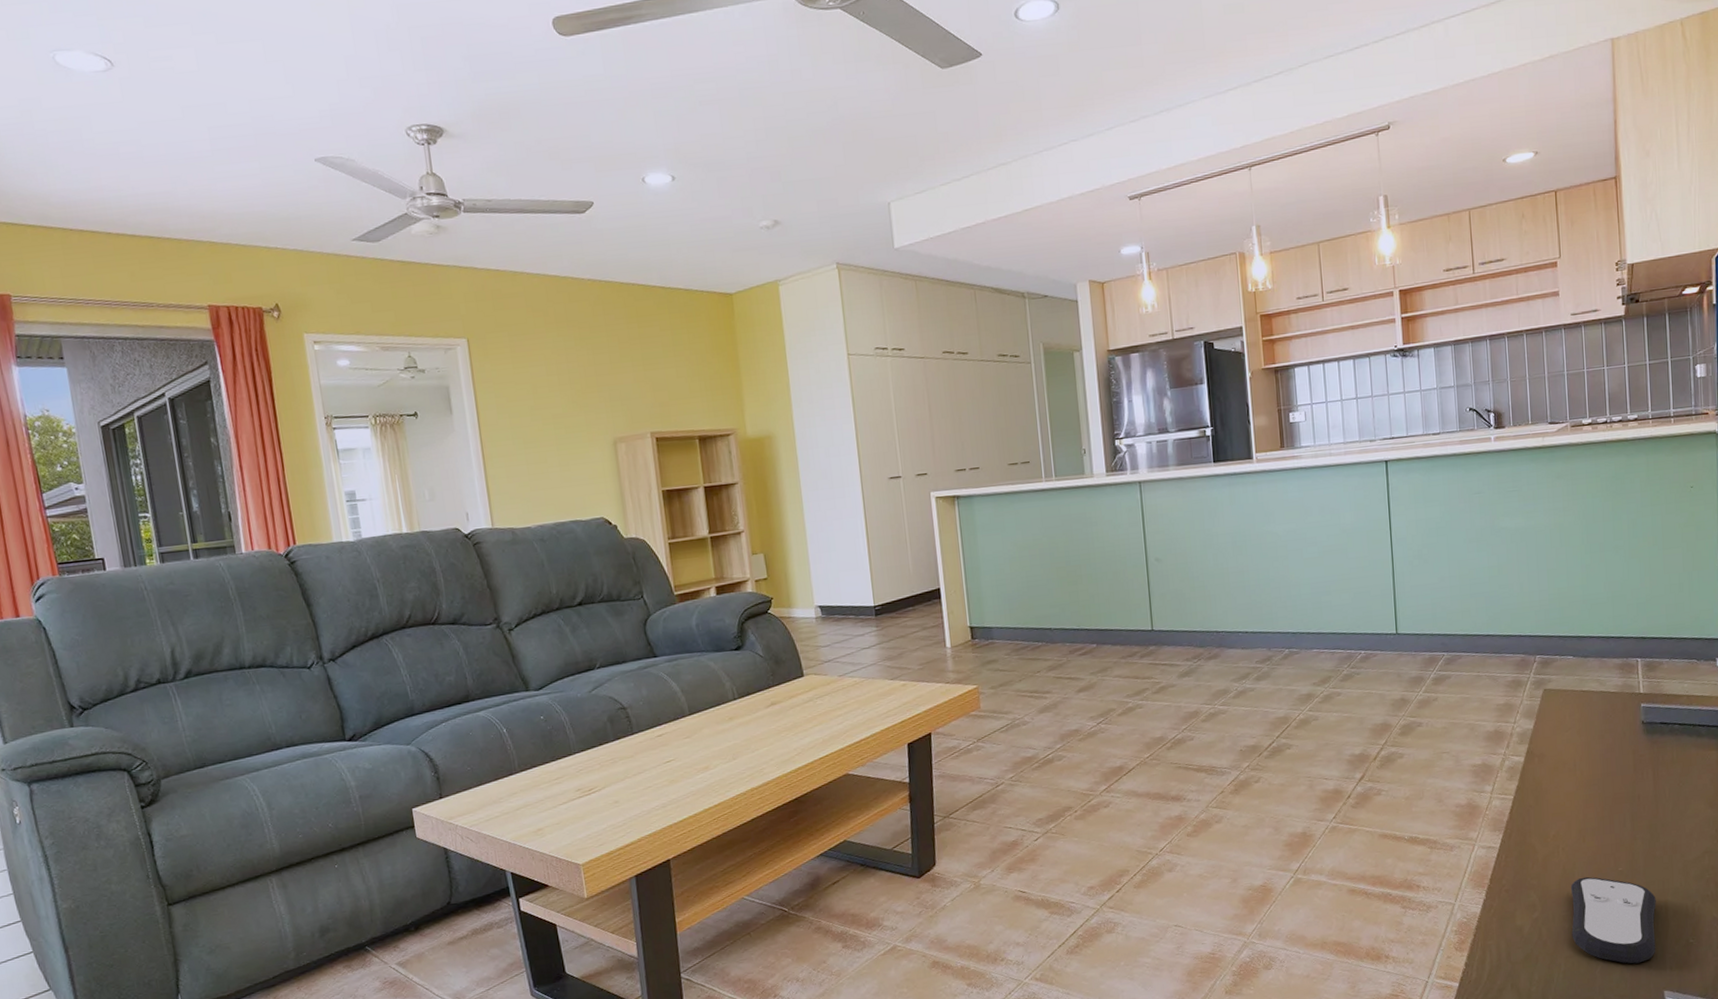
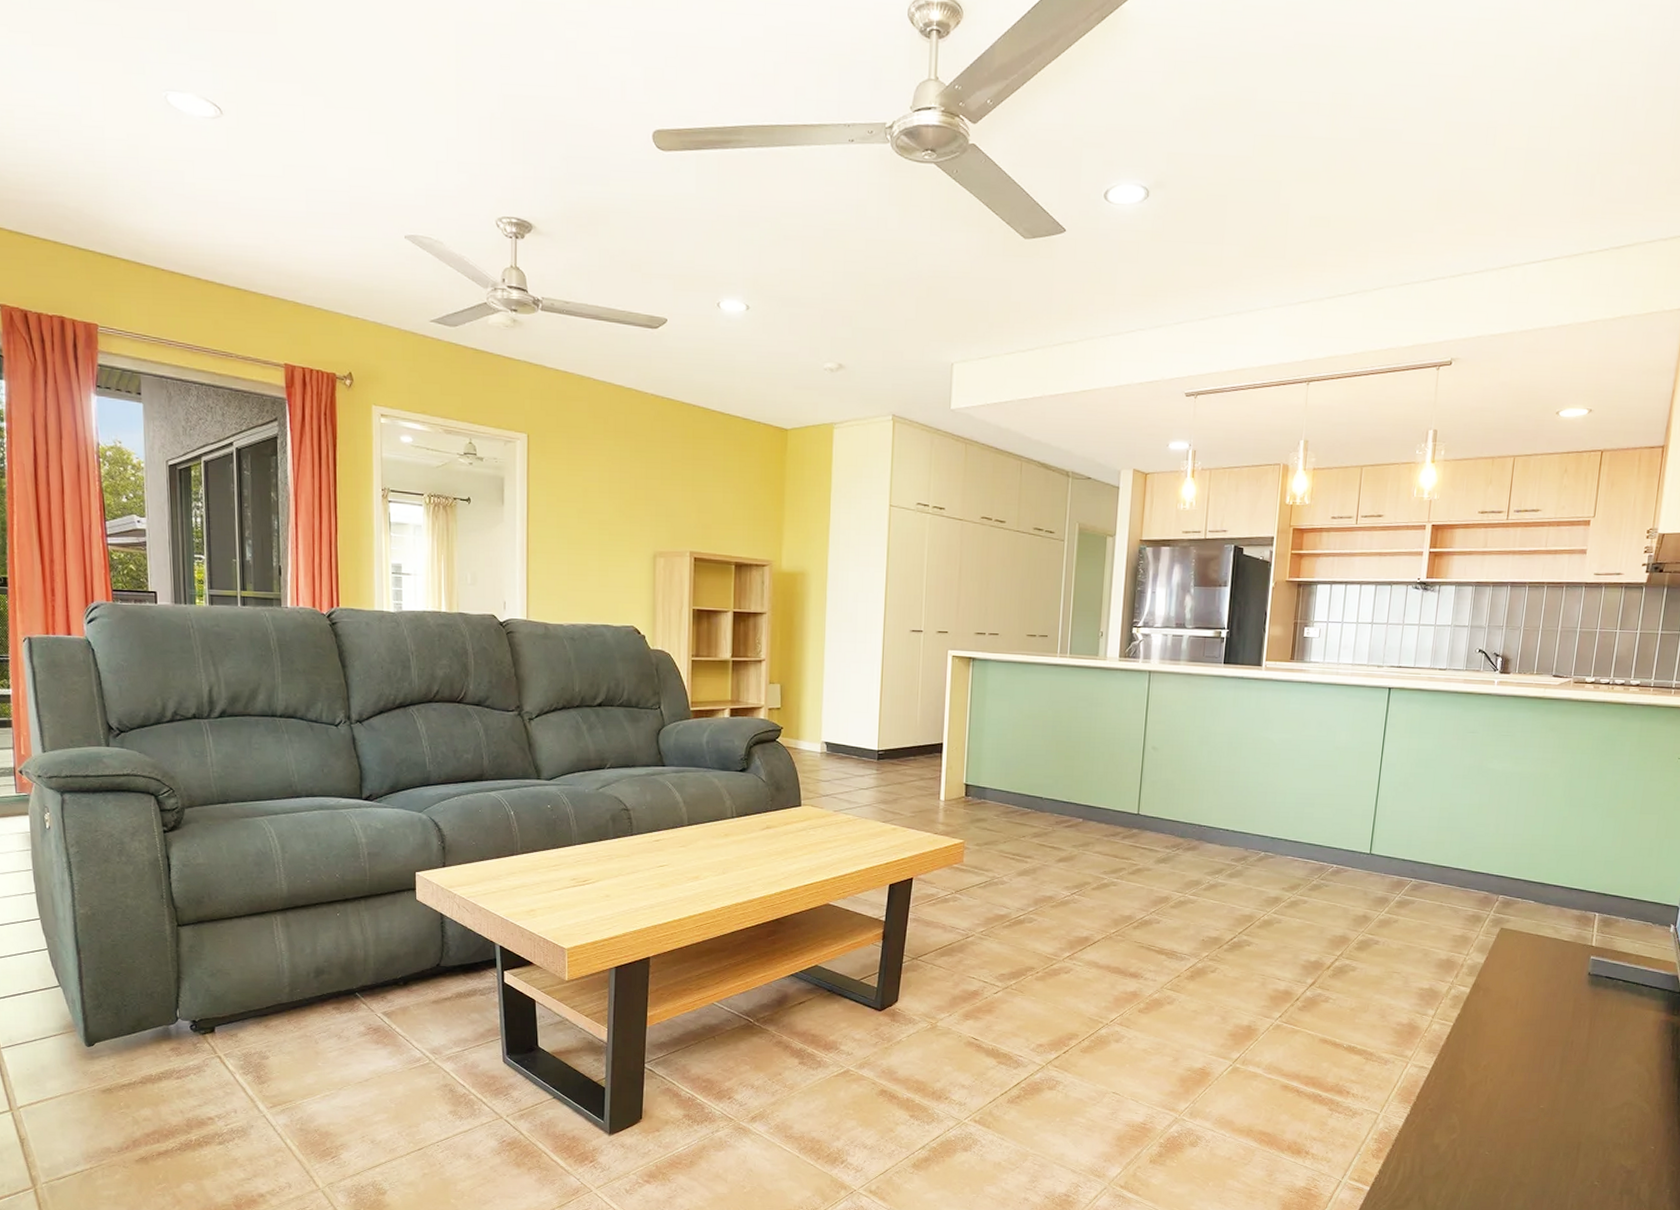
remote control: present [1570,876,1656,964] -> none [1484,1108,1570,1196]

